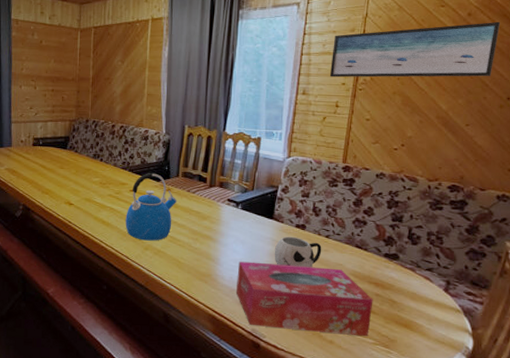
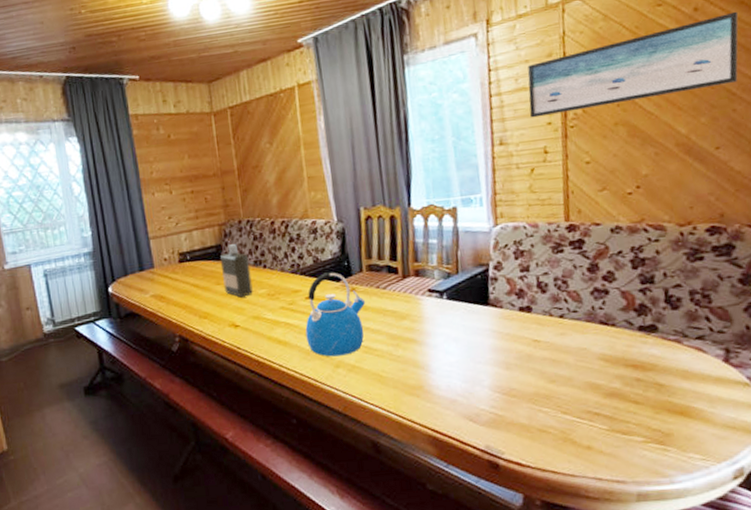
bottle: none [66,138,90,182] -> present [221,244,253,298]
tissue box: present [236,261,373,337] -> none [454,355,636,442]
mug: present [274,236,322,268] -> none [496,323,558,362]

